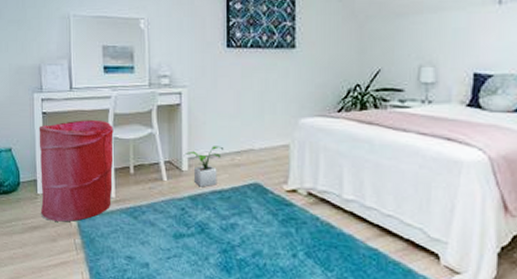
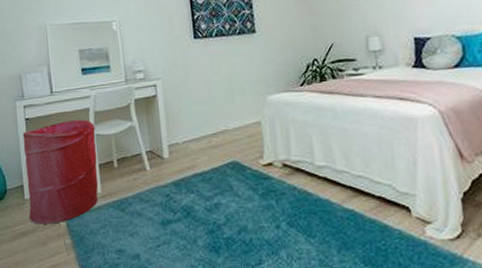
potted plant: present [183,146,223,188] -> none [163,130,200,172]

